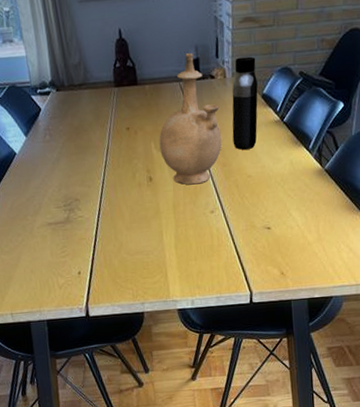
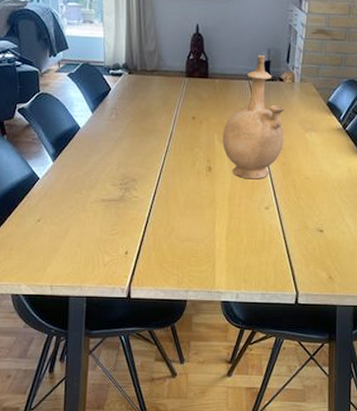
water bottle: present [232,56,258,150] -> none [295,65,325,152]

